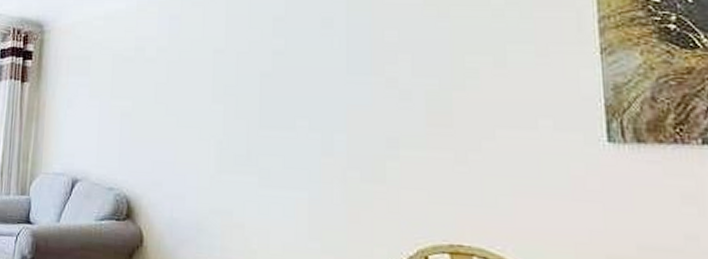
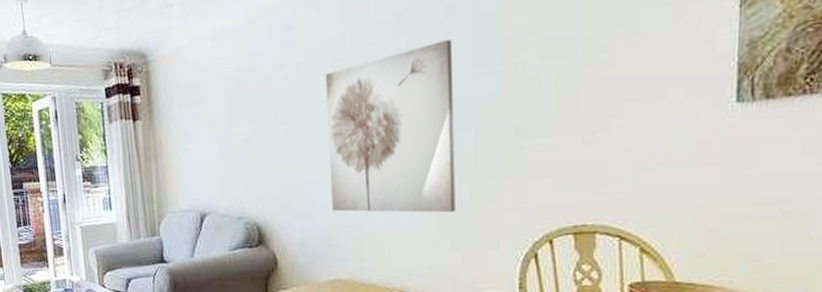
wall art: none [203,48,327,213] -> present [325,40,456,213]

